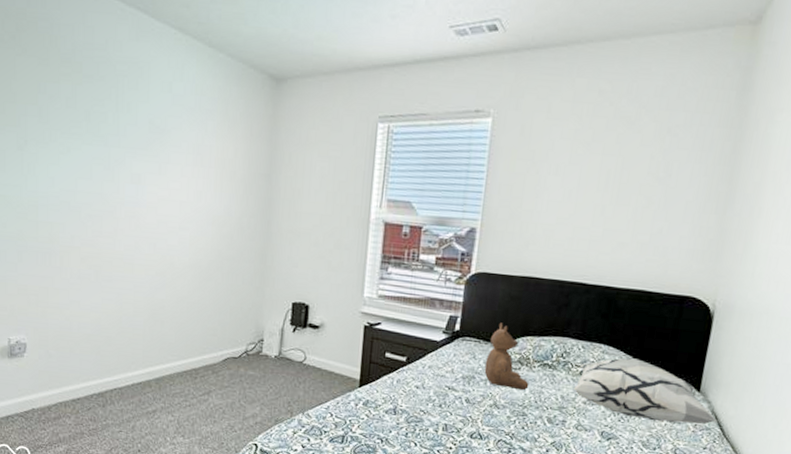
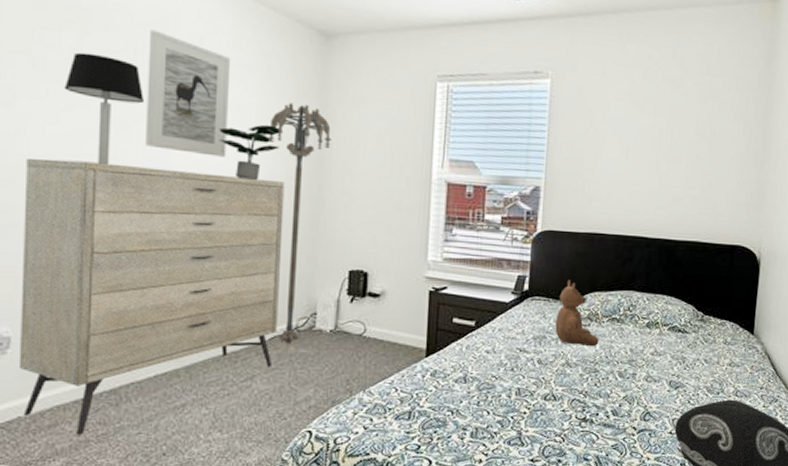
dresser: none [32,195,238,428] -> present [18,158,285,436]
table lamp: none [63,101,125,201] -> present [64,52,145,165]
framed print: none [125,79,194,195] -> present [146,29,231,157]
potted plant: none [183,165,235,216] -> present [218,124,281,180]
floor lamp: none [225,145,280,366] -> present [269,103,332,344]
decorative pillow: present [573,358,718,425] -> none [640,307,771,367]

